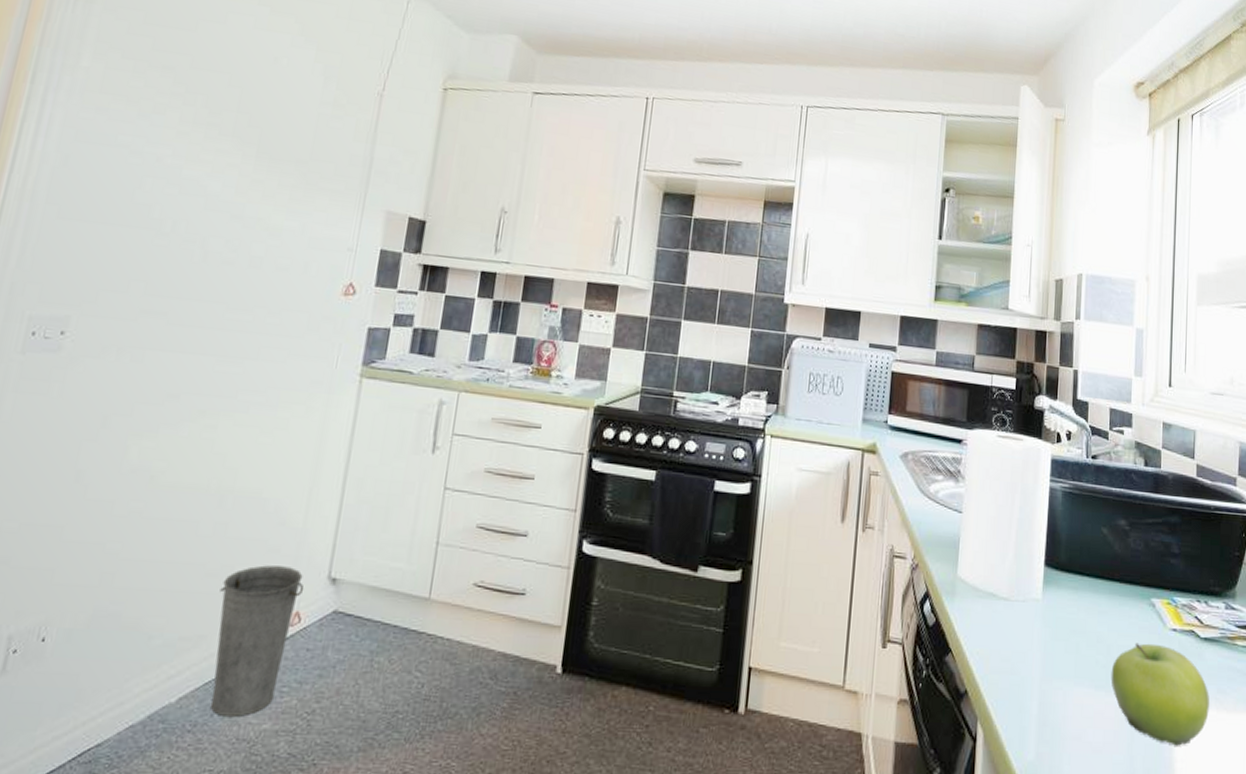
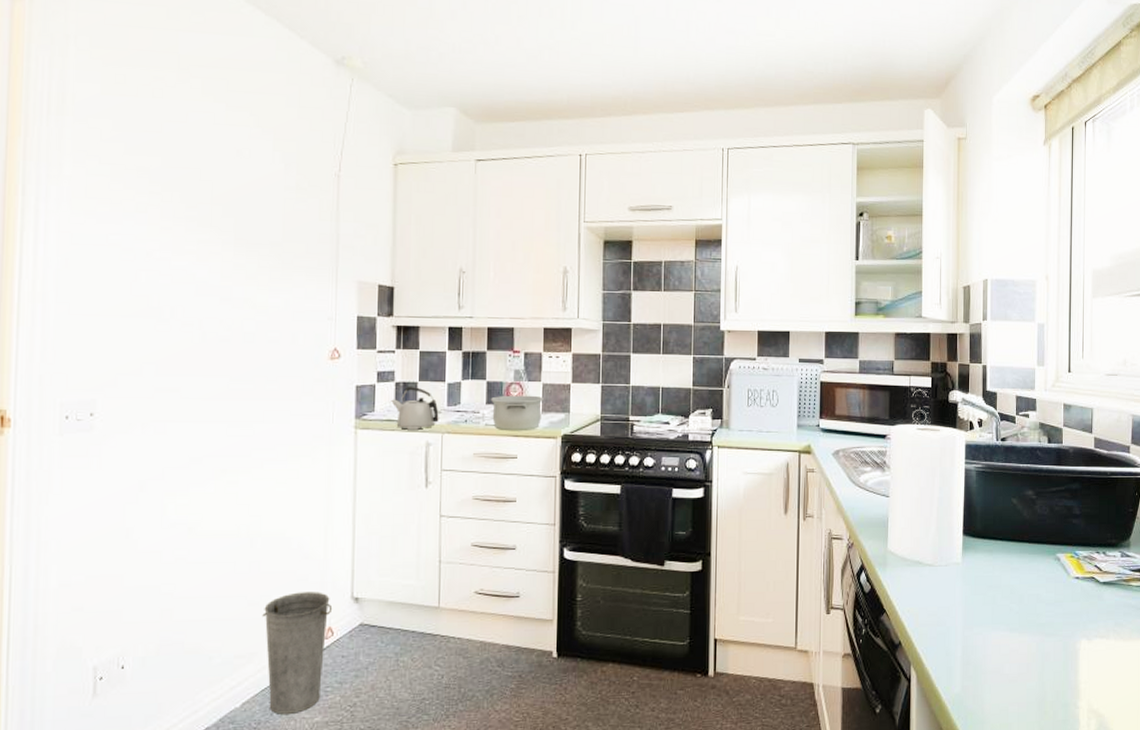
kettle: none [405,333,459,385] -> present [391,385,439,430]
cooking pot: none [518,354,579,398] -> present [490,395,543,432]
fruit: present [1111,642,1209,746] -> none [1023,590,1108,671]

